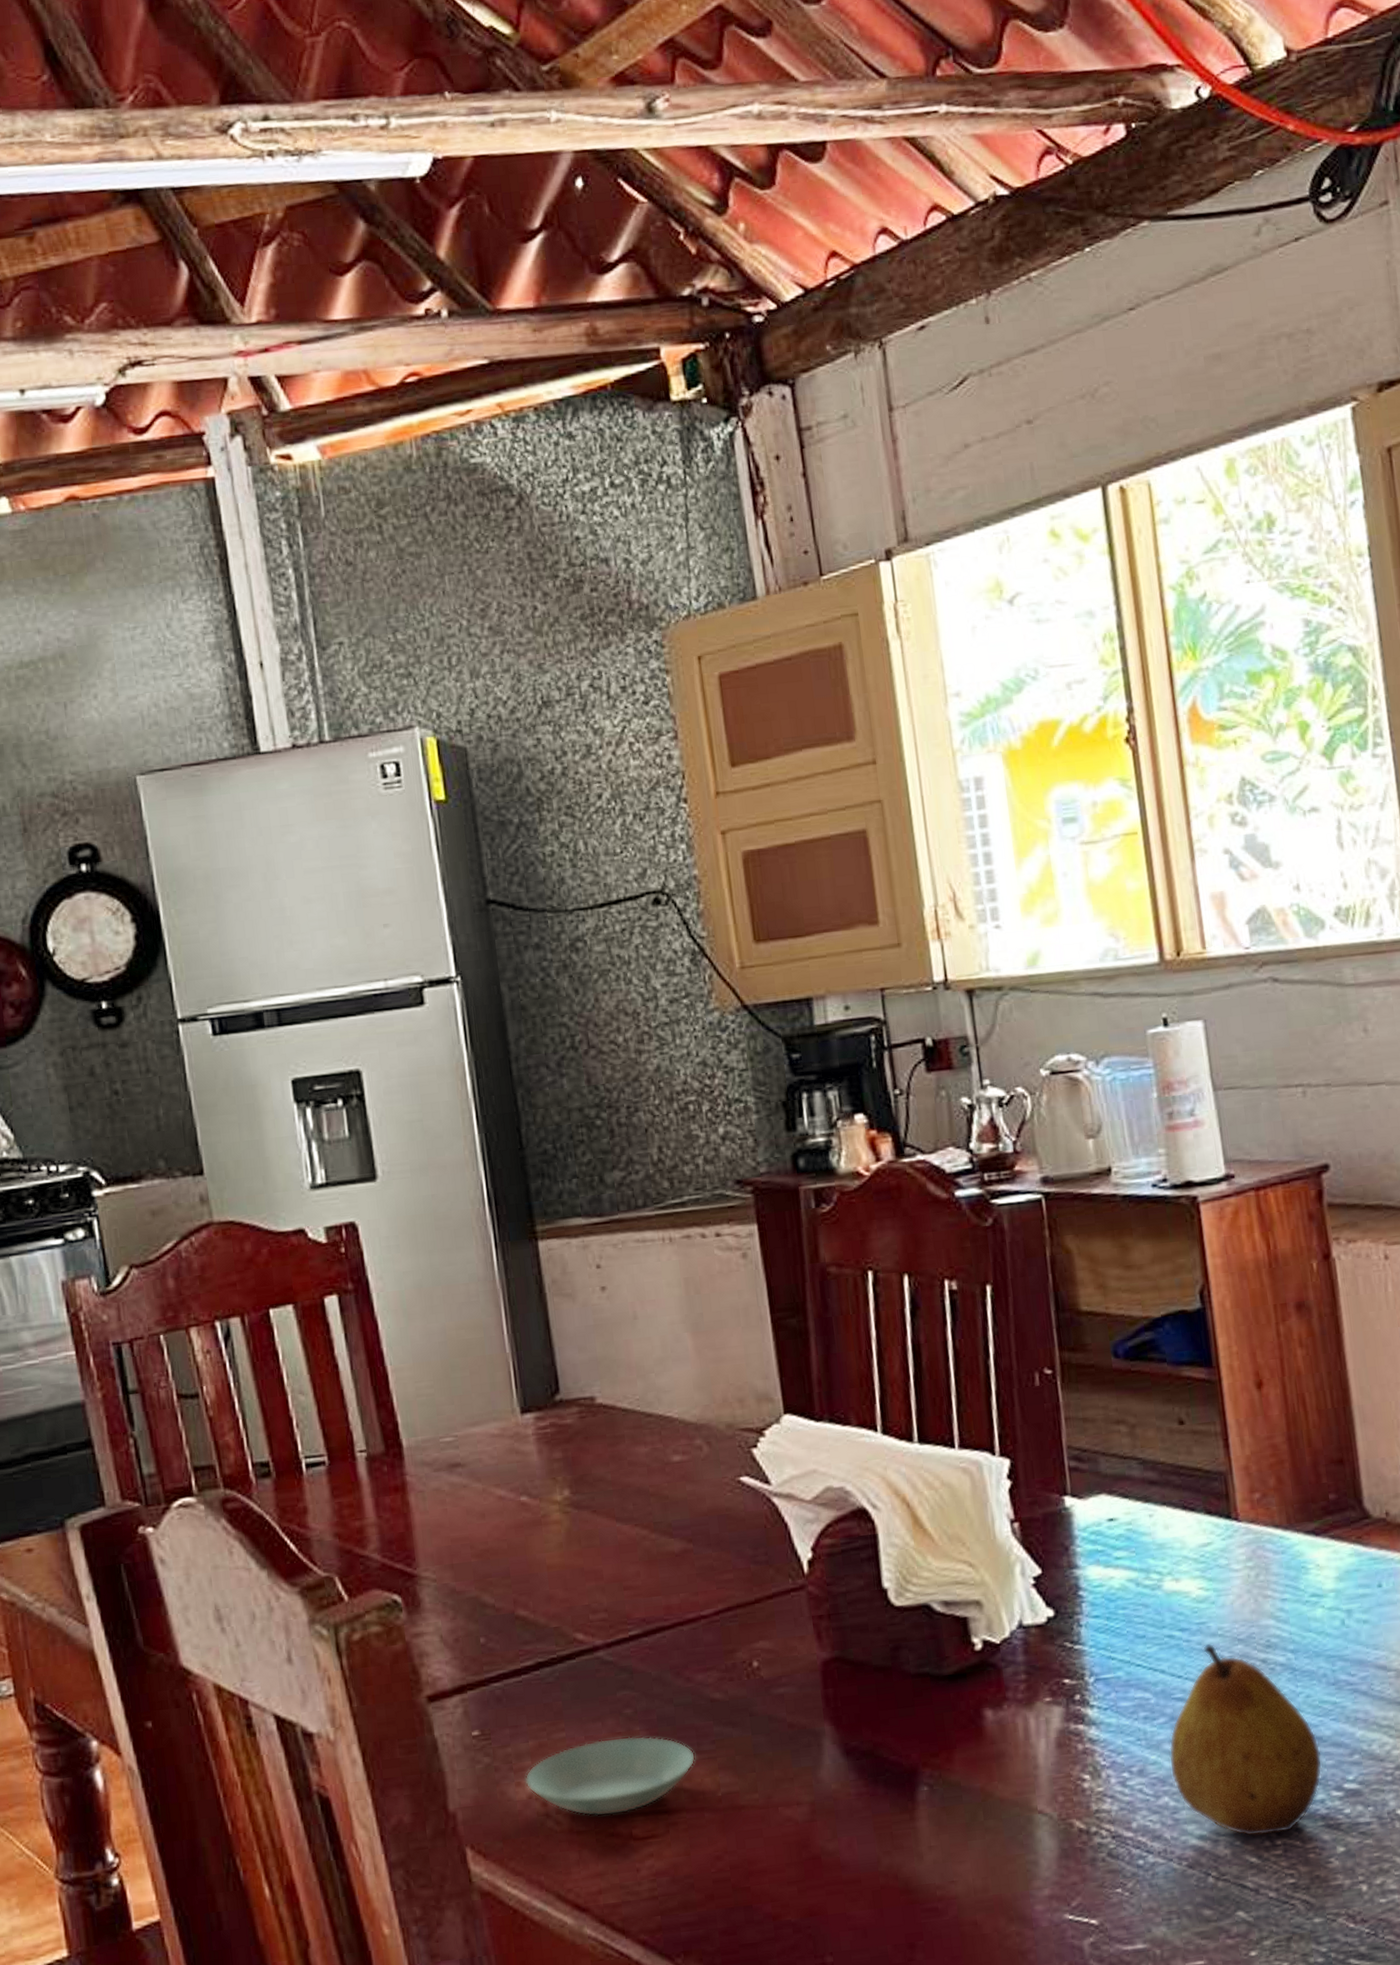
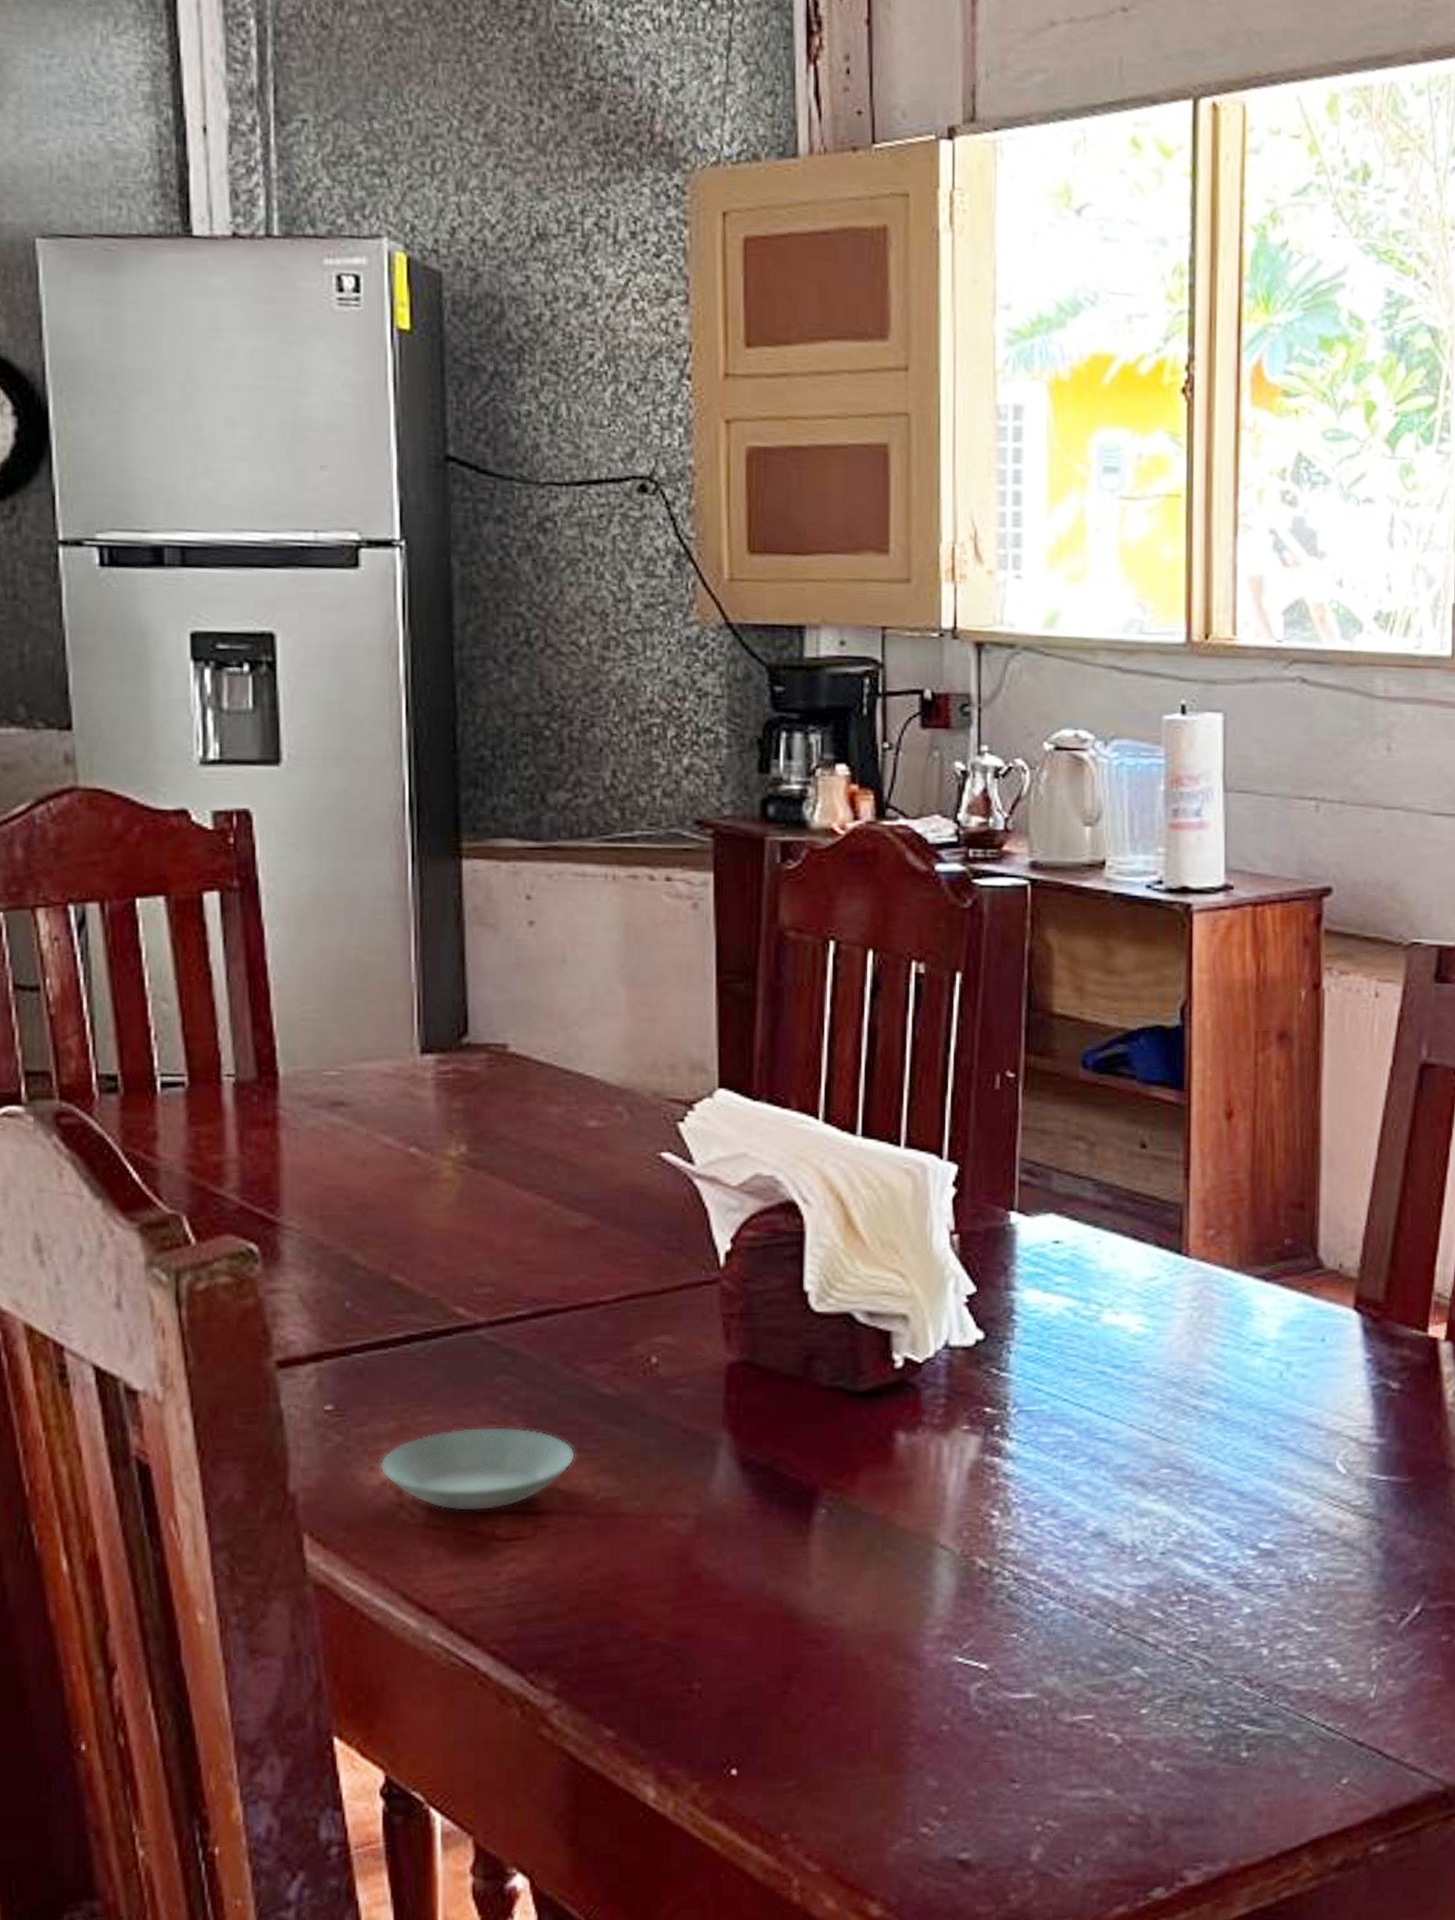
fruit: present [1169,1643,1323,1837] -> none [1083,1384,1241,1590]

